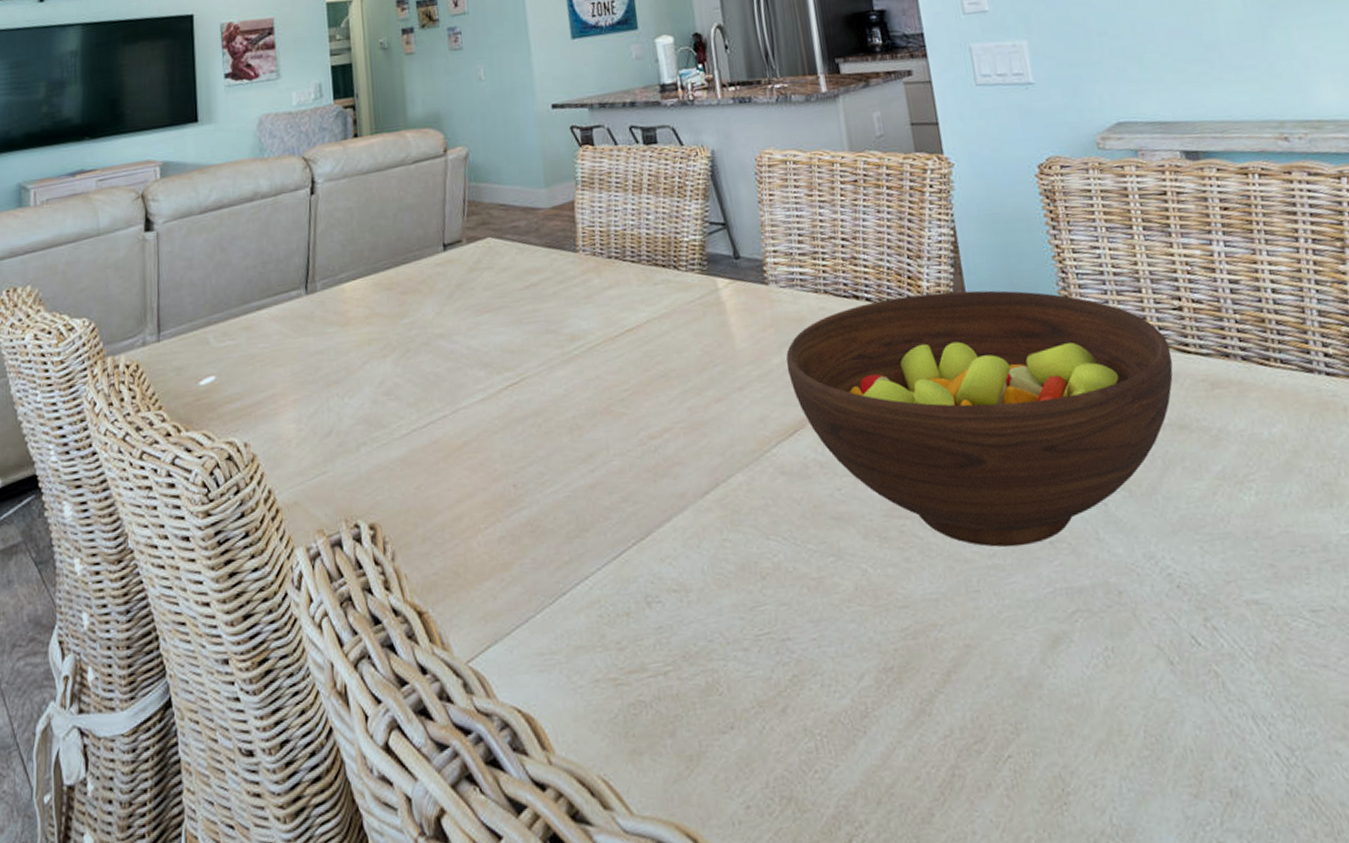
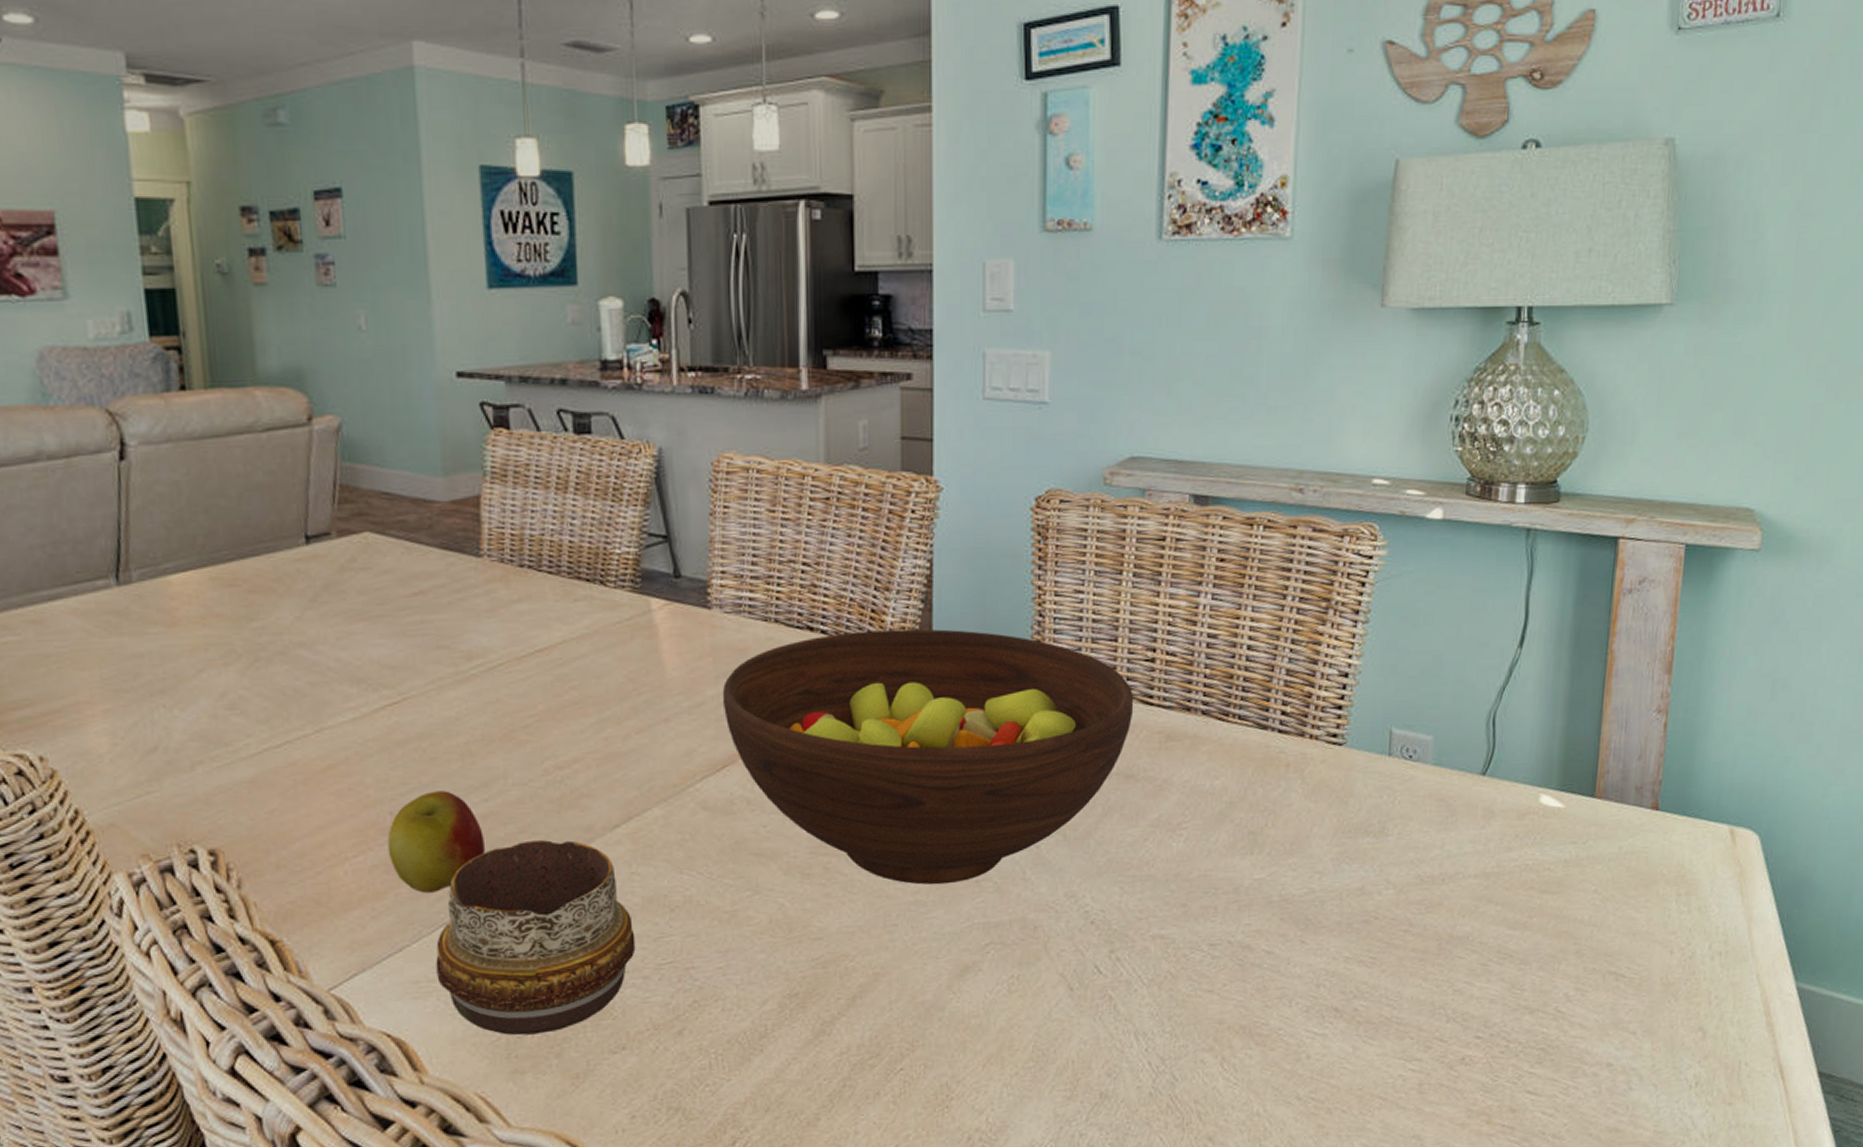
apple: none [512,463,594,563] -> present [387,790,485,893]
decorative bowl: none [557,508,734,712] -> present [435,840,636,1036]

